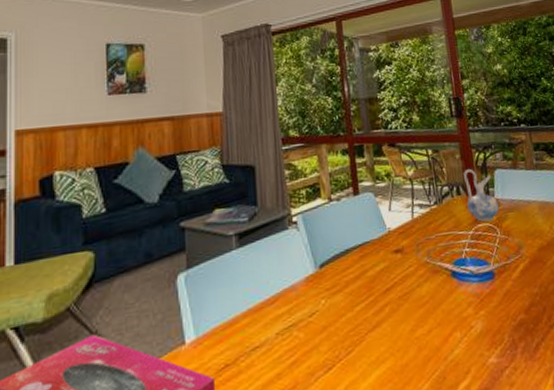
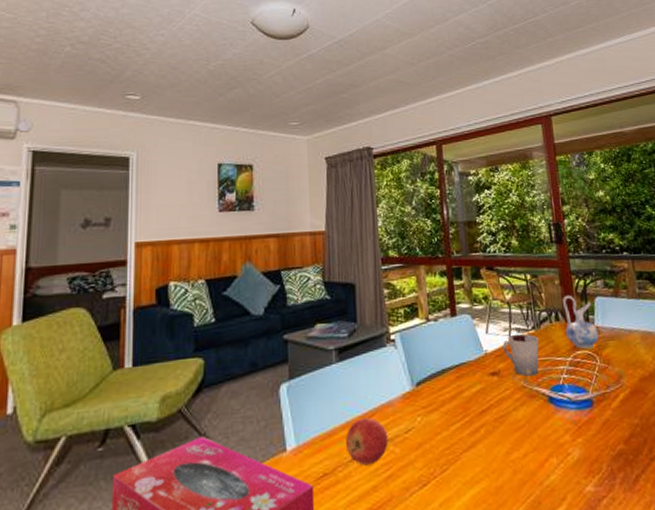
apple: none [247,303,292,354] -> present [345,417,388,466]
cup: none [405,209,442,252] -> present [502,333,539,377]

